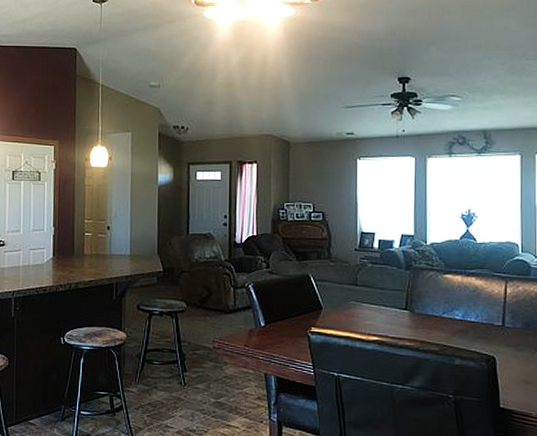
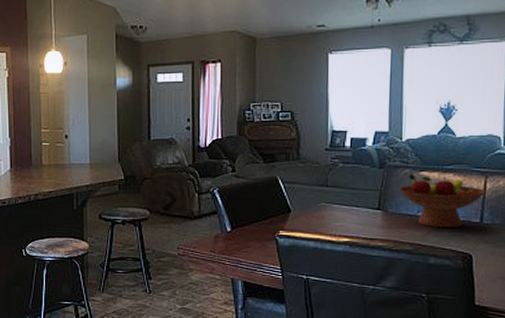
fruit bowl: none [425,276,507,331] -> present [399,174,486,228]

